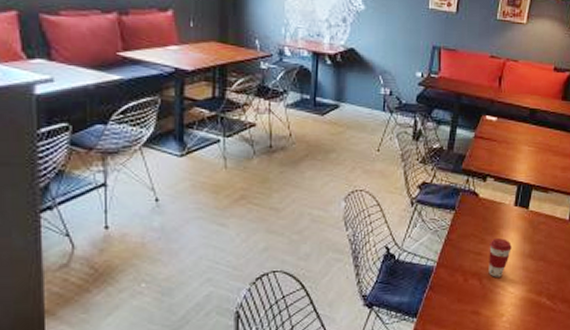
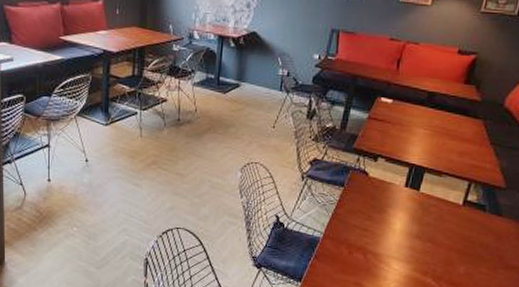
coffee cup: present [488,238,512,277] -> none [373,217,399,254]

